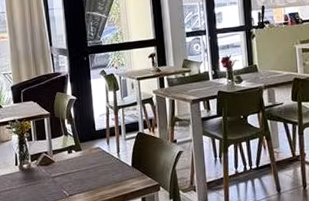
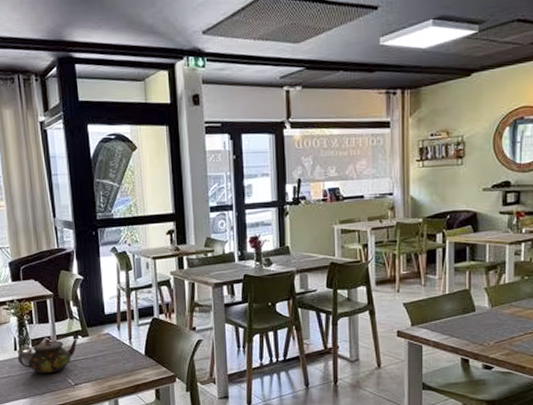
teapot: none [18,153,72,186] -> present [17,338,78,374]

